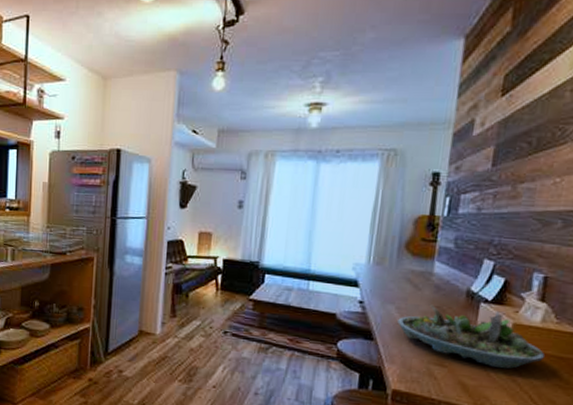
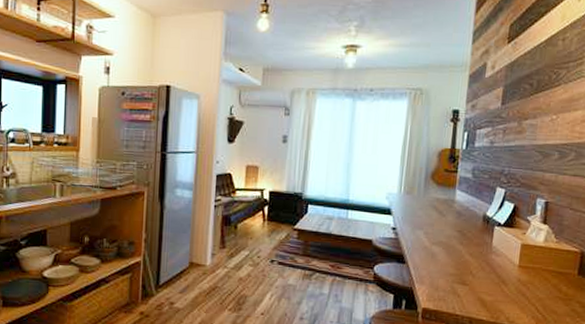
succulent planter: present [397,304,546,369] -> none [426,229,548,285]

